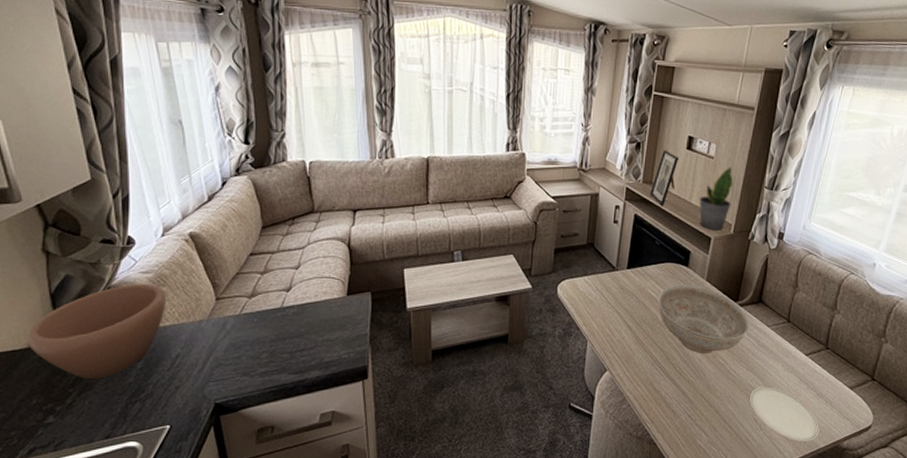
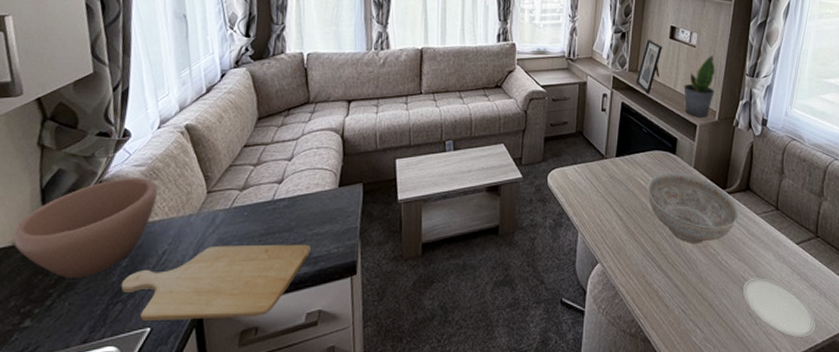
chopping board: none [138,349,322,418] -> present [120,244,311,320]

